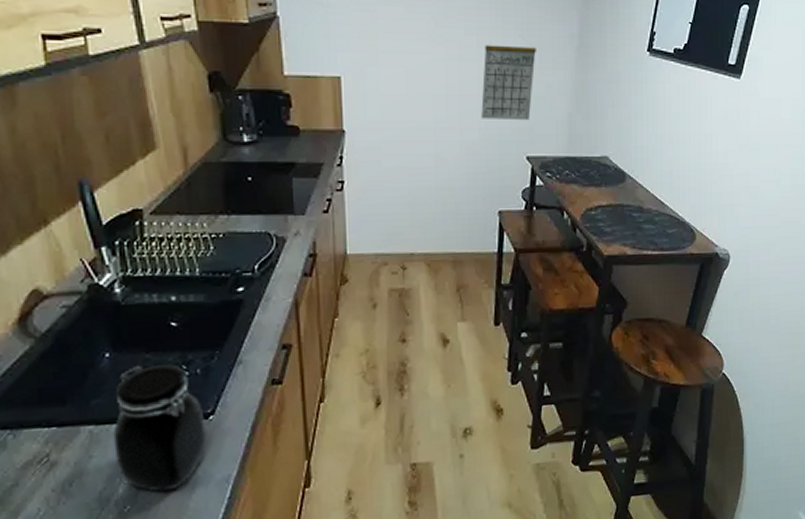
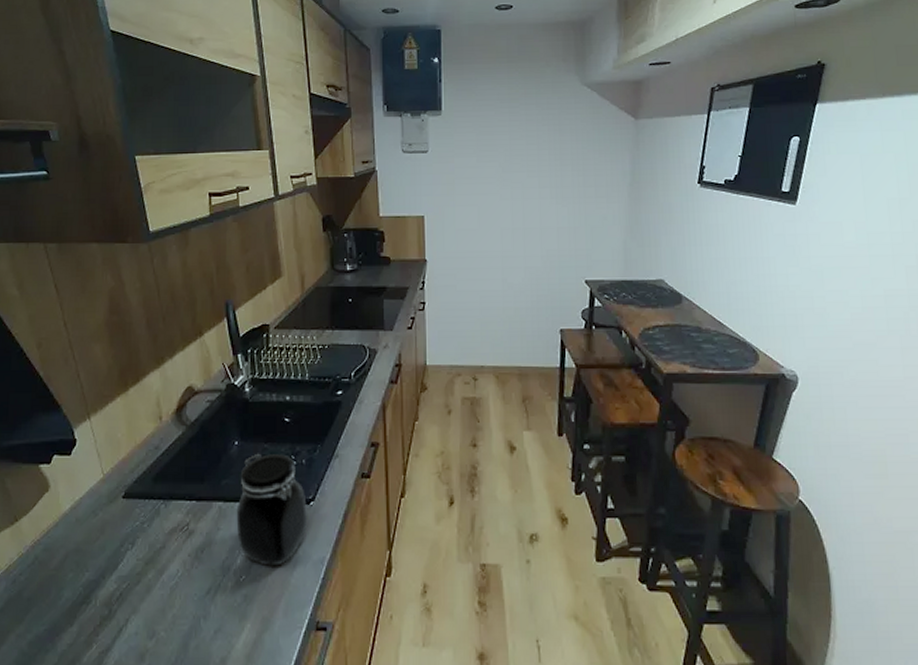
calendar: present [481,44,536,121] -> none [543,184,592,249]

